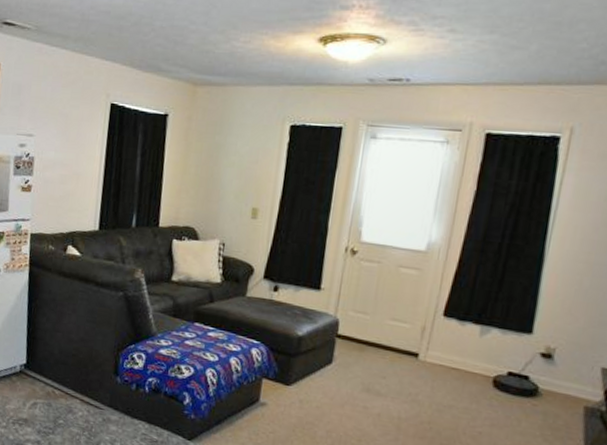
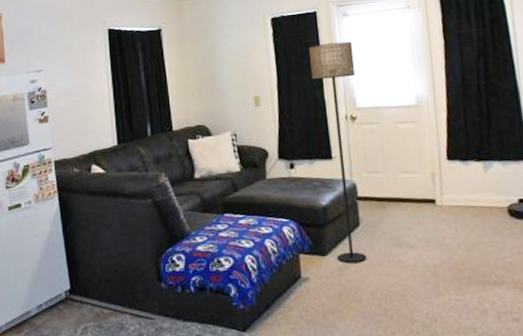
floor lamp: none [301,164,374,399] -> present [309,41,367,263]

